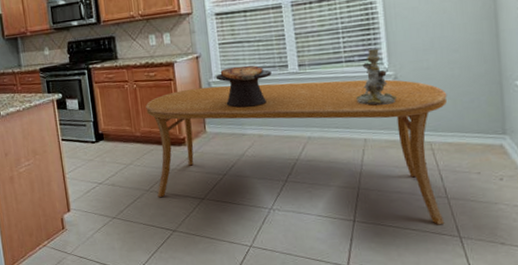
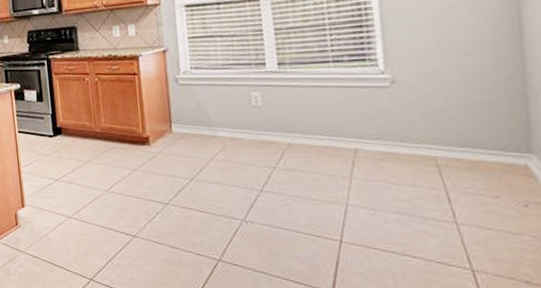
dining table: present [146,79,447,225] -> none [107,82,457,254]
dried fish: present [215,65,272,108] -> none [184,61,247,108]
candlestick: present [356,48,398,106] -> none [345,48,395,112]

